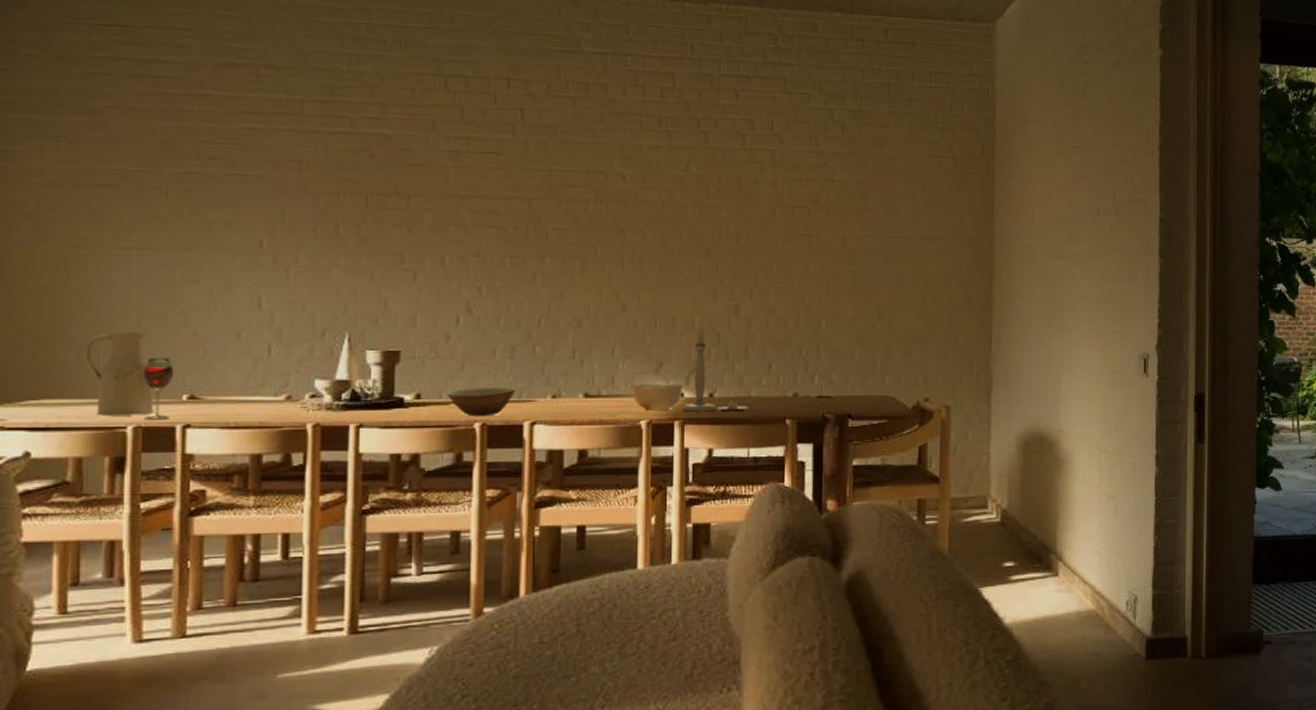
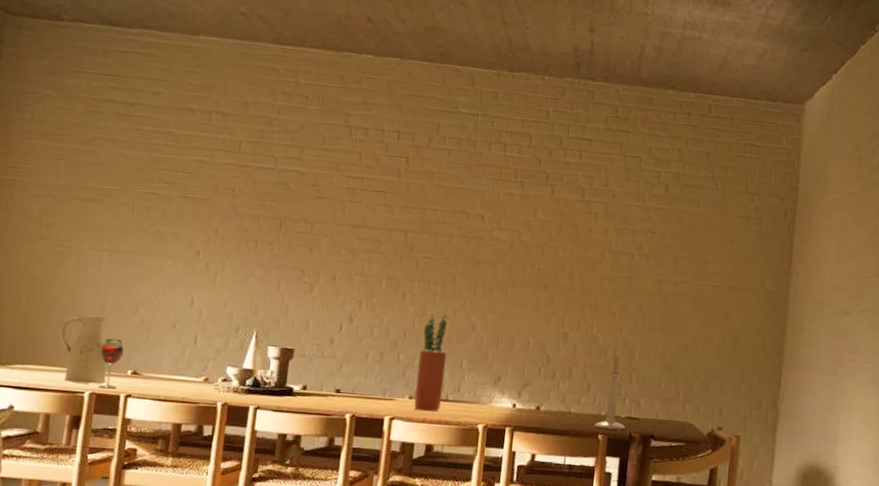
bowl: present [446,387,516,417] -> none [326,384,381,410]
vase: none [559,294,594,410] -> present [414,314,449,411]
bowl: present [633,384,682,411] -> none [474,393,515,418]
candlestick: present [682,324,749,412] -> none [513,346,568,424]
candlestick: none [780,327,817,412] -> present [594,356,625,431]

